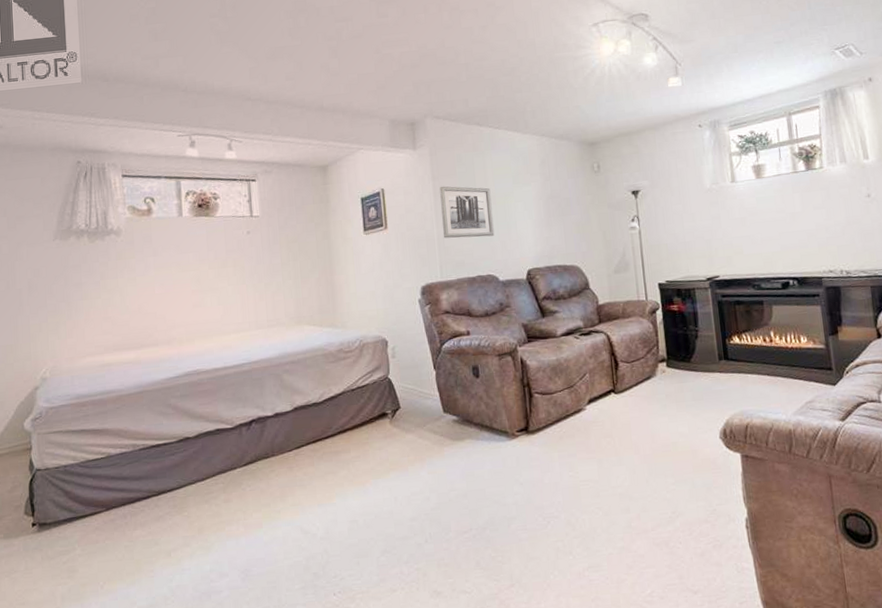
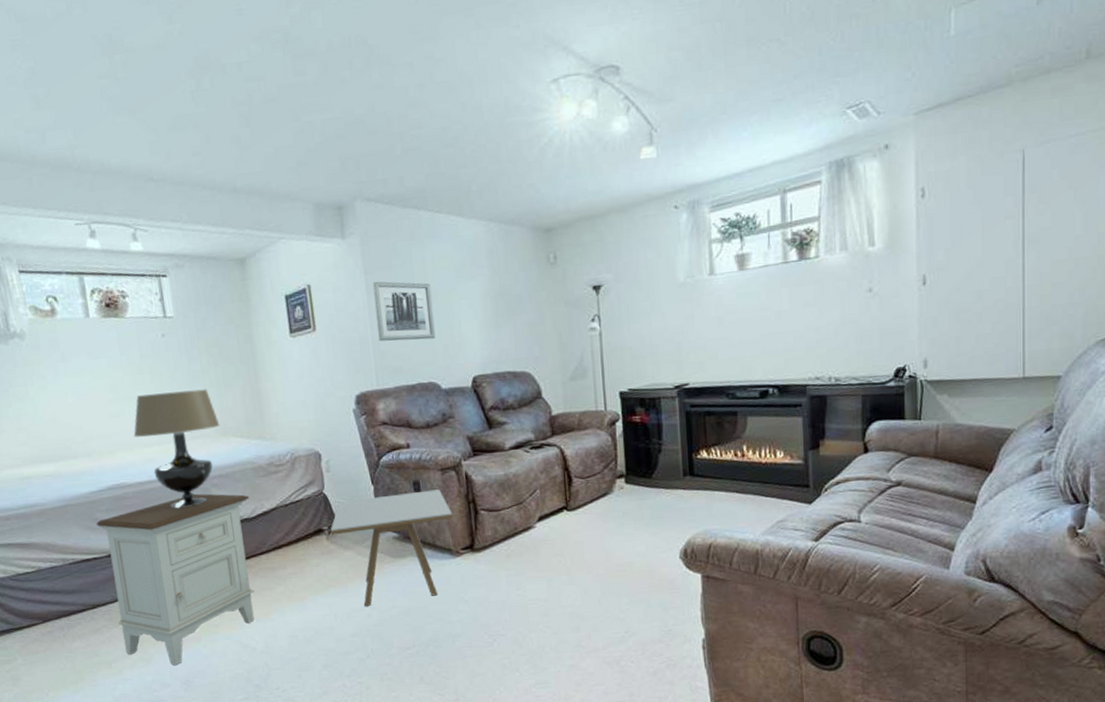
nightstand: none [169,379,319,554] -> present [96,493,255,666]
table lamp: none [213,281,295,394] -> present [133,389,220,509]
side table: none [393,374,509,489] -> present [330,489,453,606]

